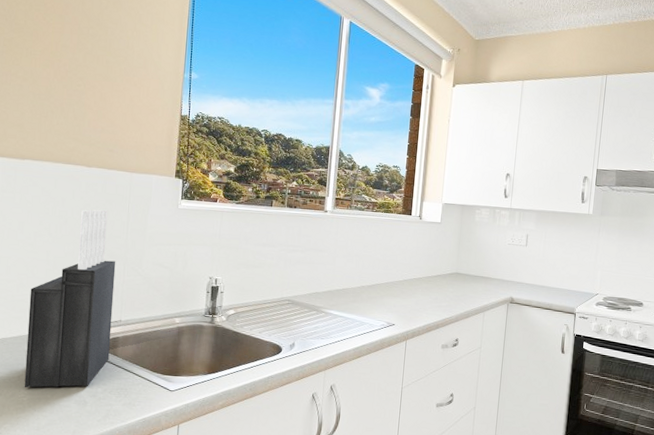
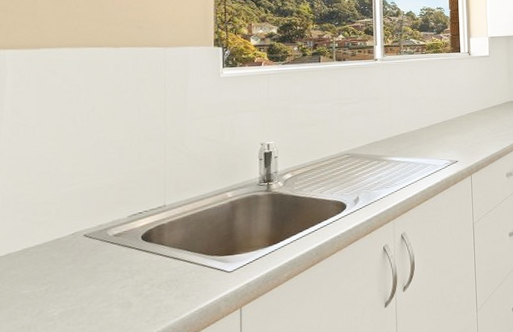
knife block: present [24,209,116,388] -> none [53,89,155,302]

